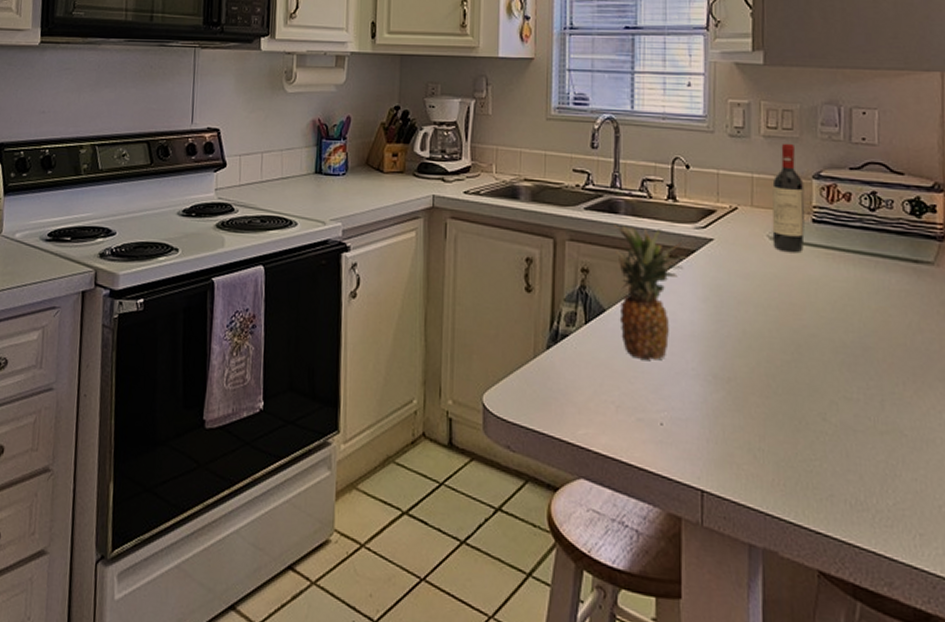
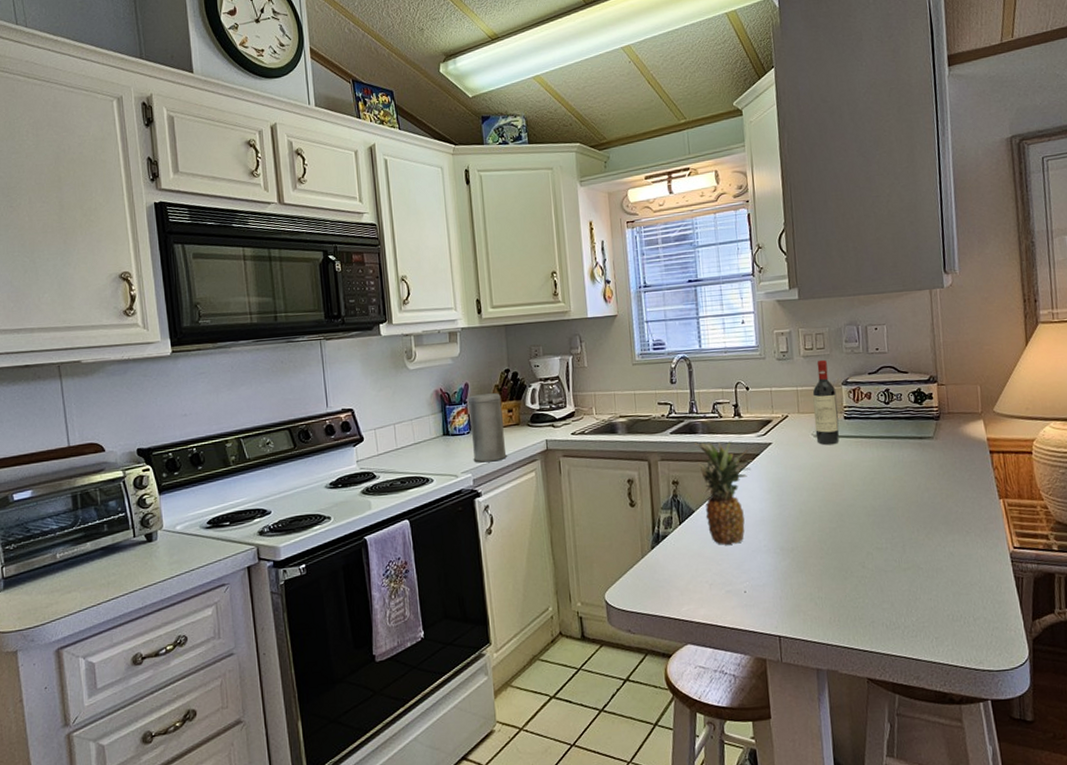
canister: none [345,130,386,213] -> present [467,393,507,463]

